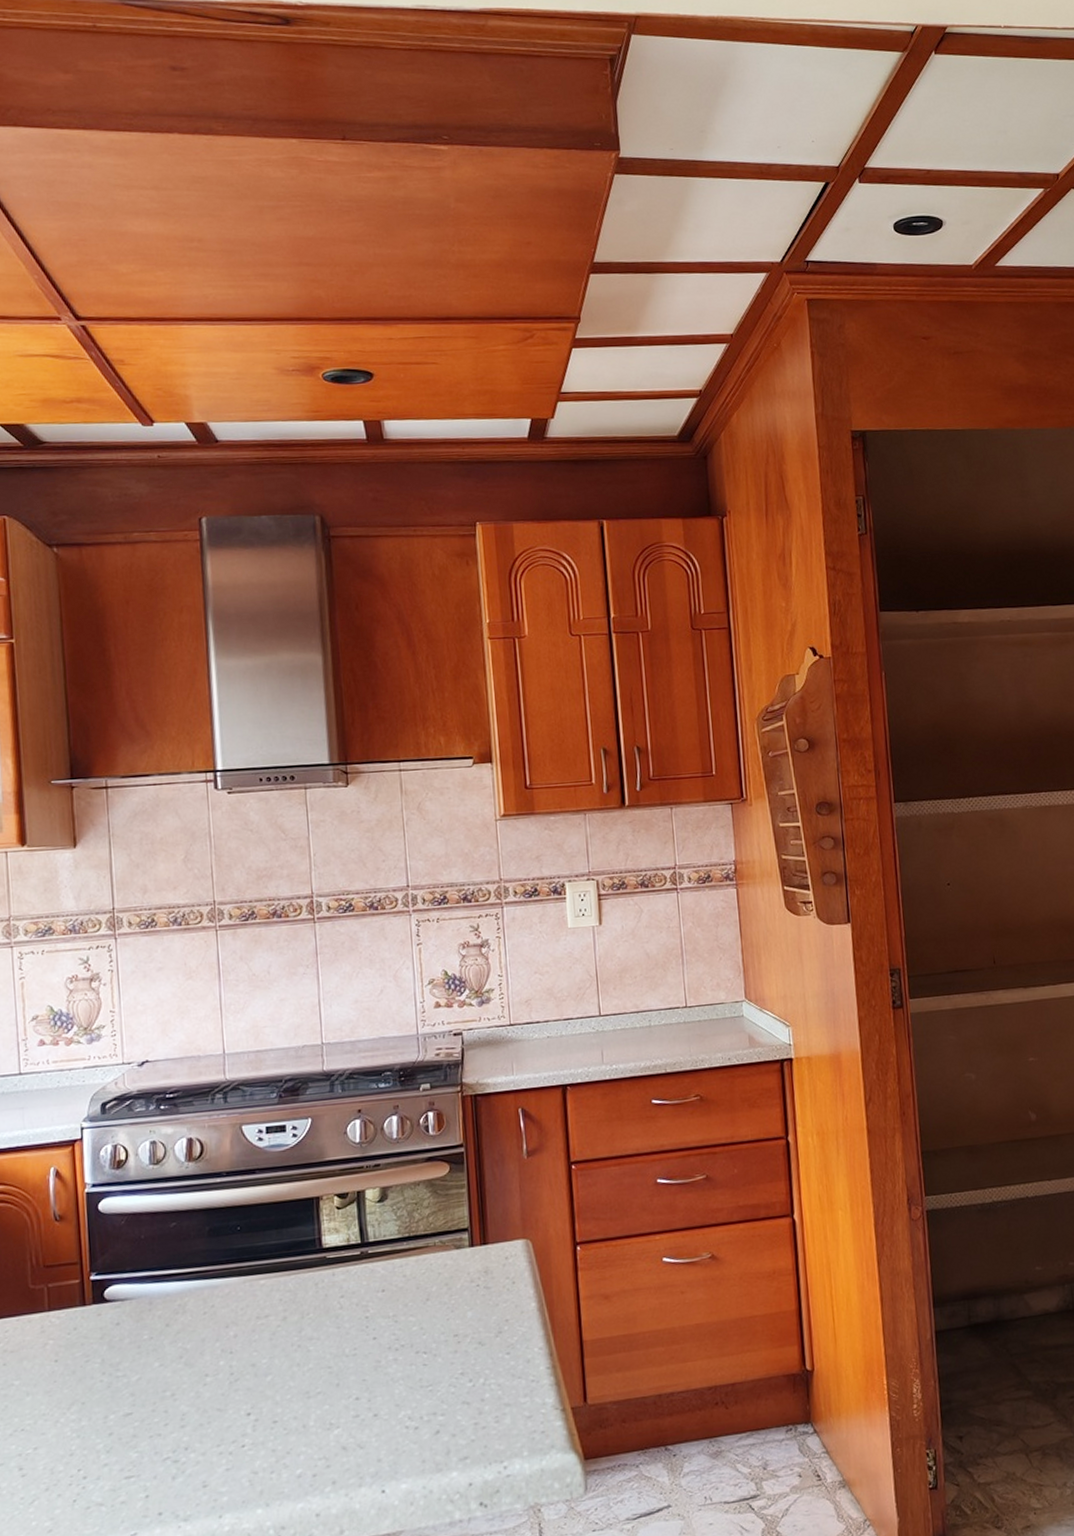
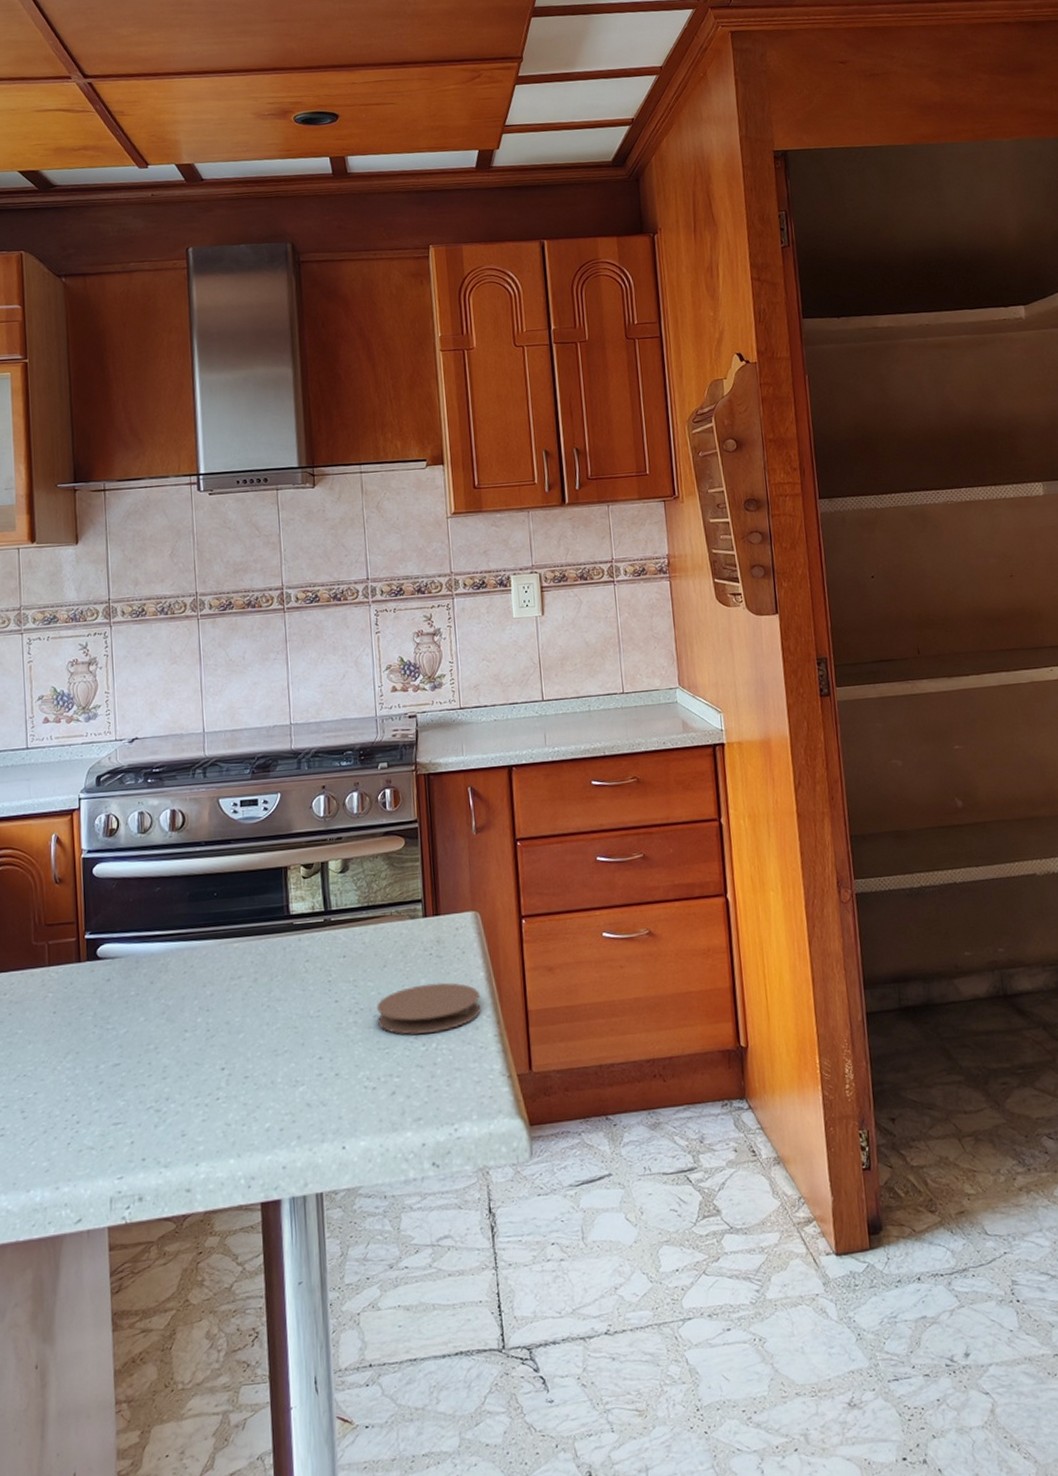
coaster: none [419,1314,533,1371] -> present [377,982,481,1035]

